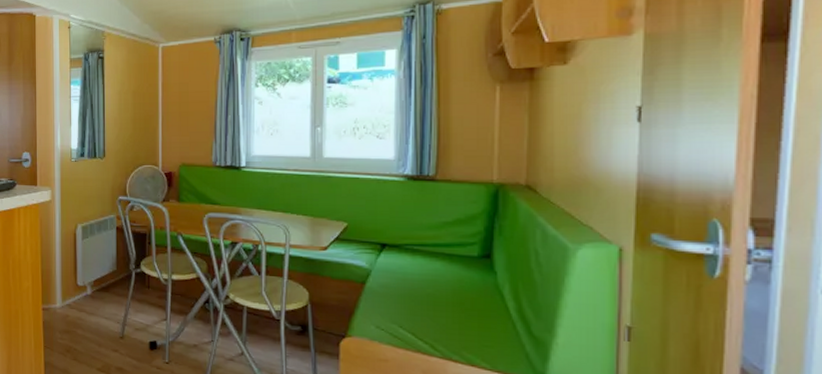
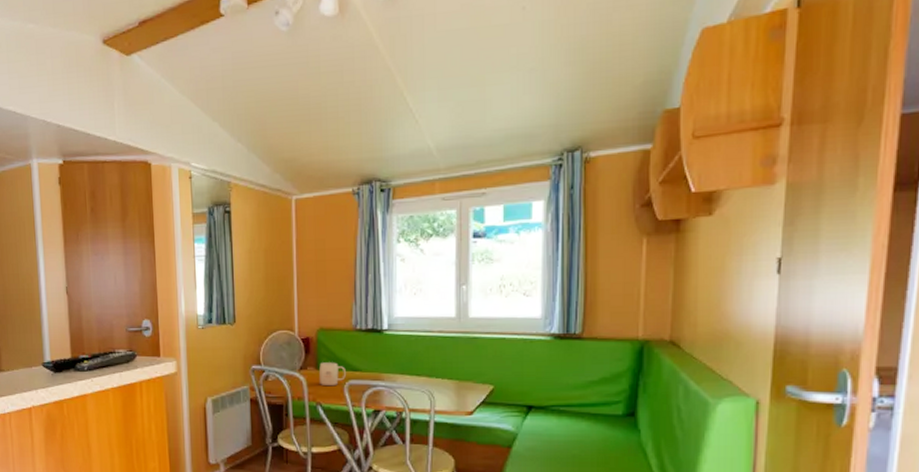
mug: none [181,195,206,218] -> present [319,362,347,387]

